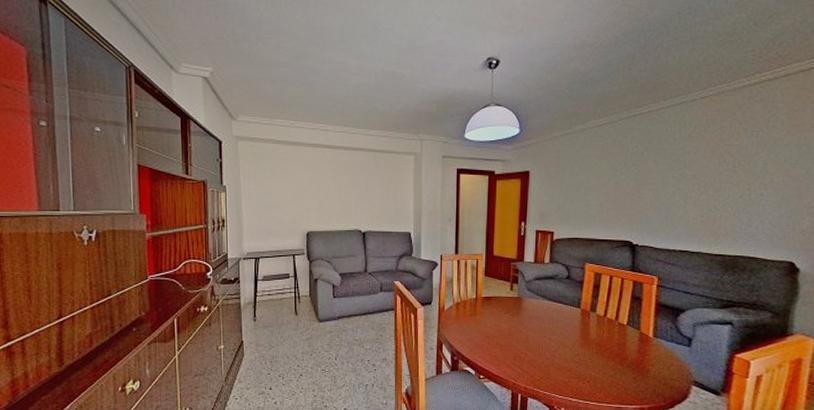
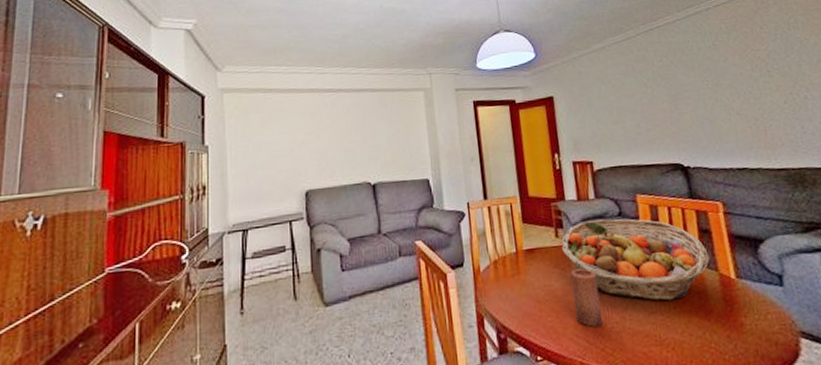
fruit basket: none [513,280,635,347] -> present [561,218,710,301]
candle: none [516,317,538,359] -> present [570,268,603,327]

